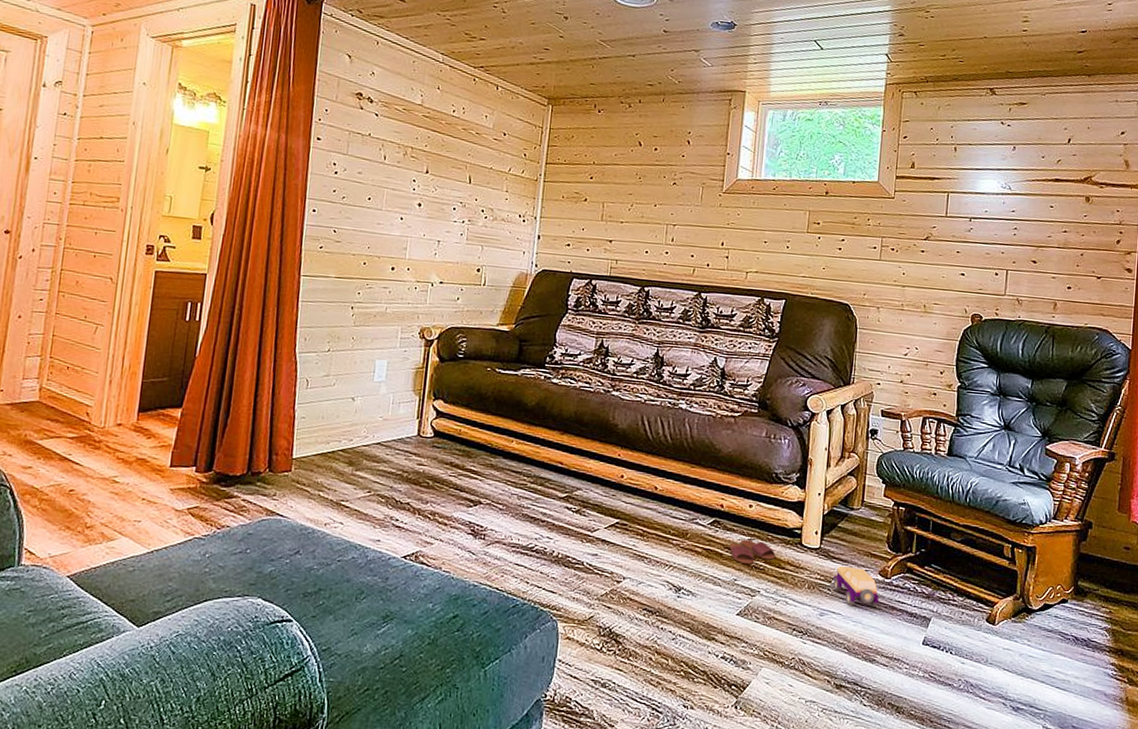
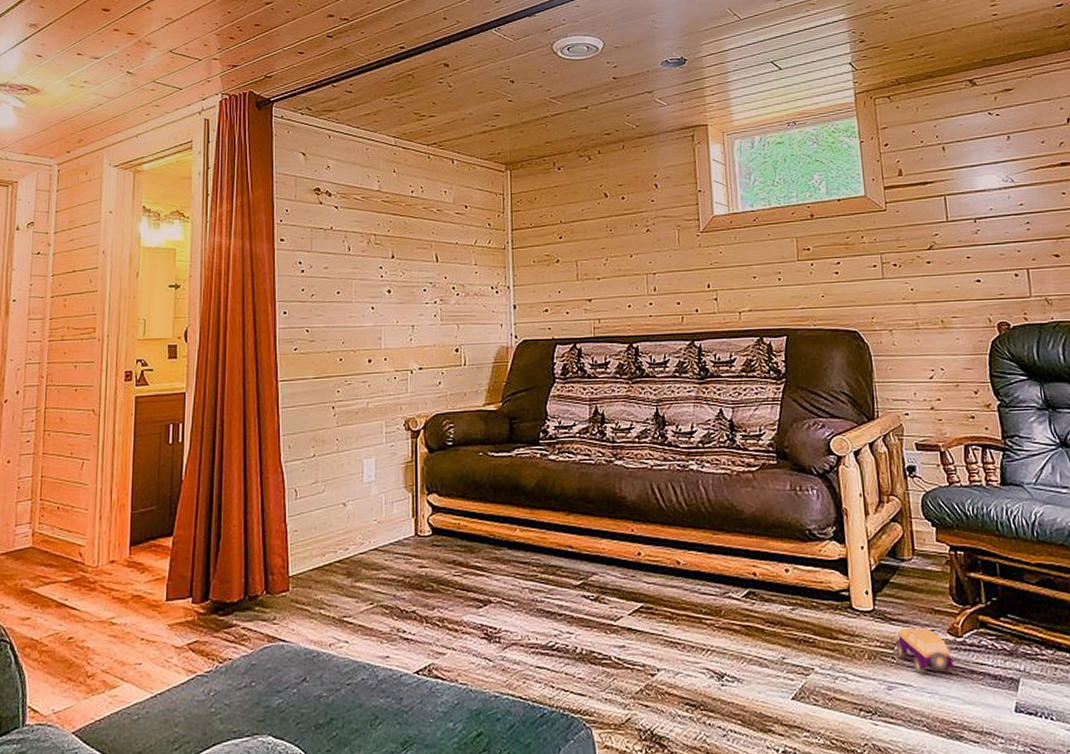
slippers: present [729,539,776,564] -> none [770,610,825,638]

